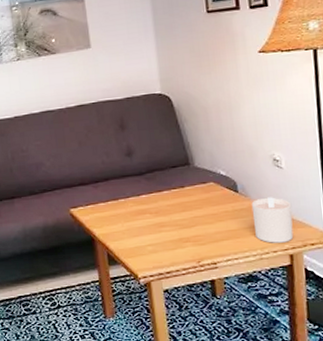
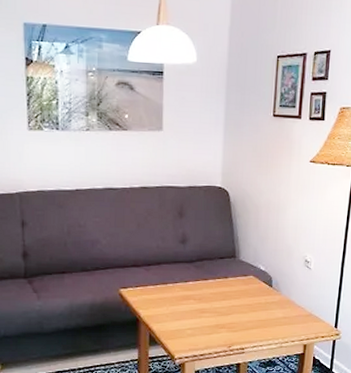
candle: present [251,197,294,243] -> none [280,293,313,334]

